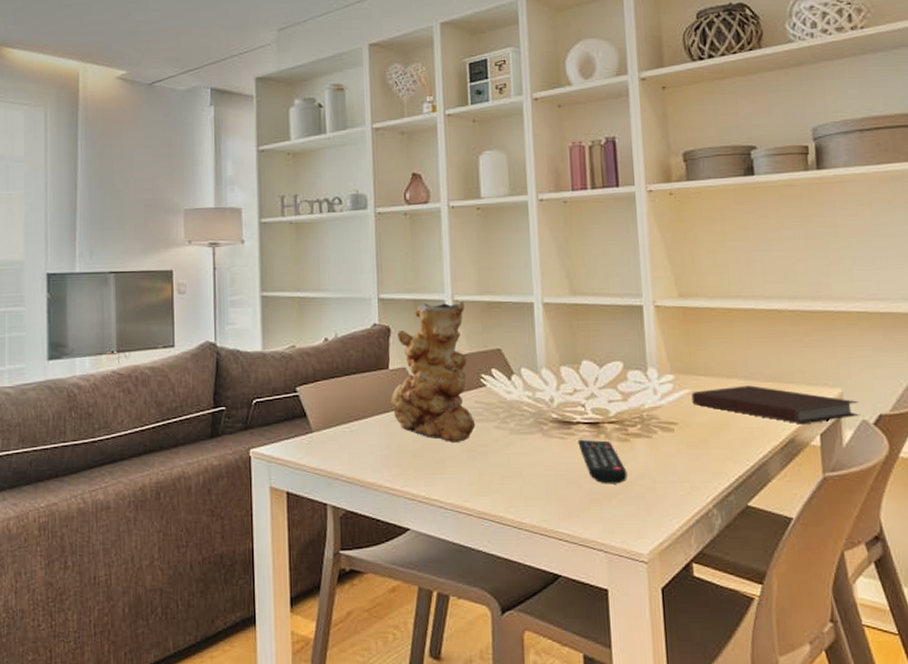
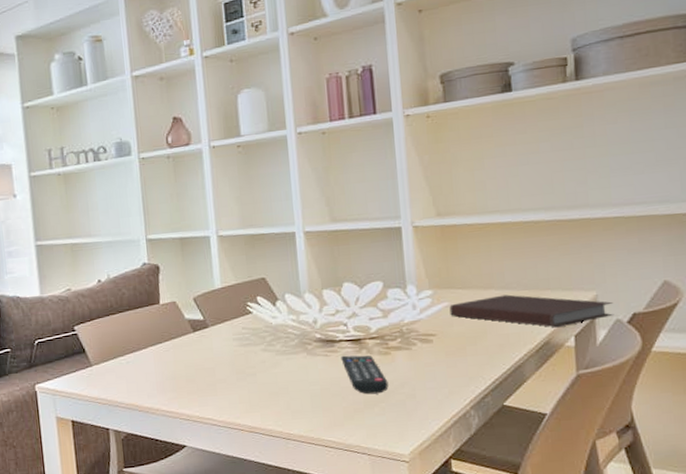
vase: present [390,301,476,442] -> none [162,236,244,367]

